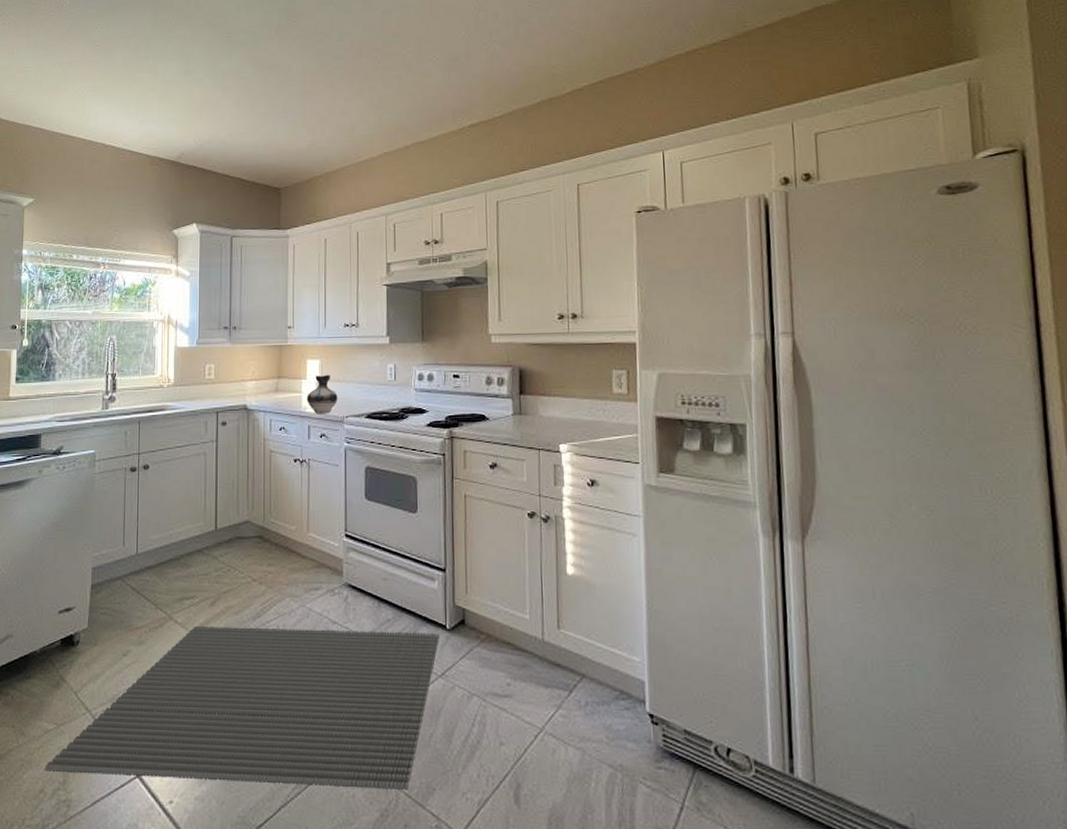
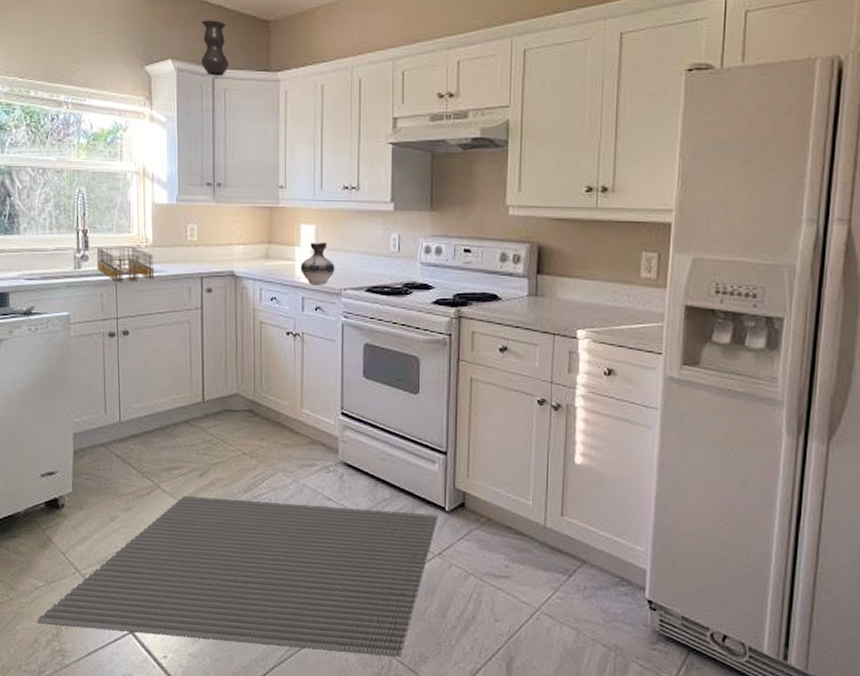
dish rack: none [123,387,175,419] -> present [96,246,155,282]
vase: none [221,189,246,236] -> present [200,20,229,76]

